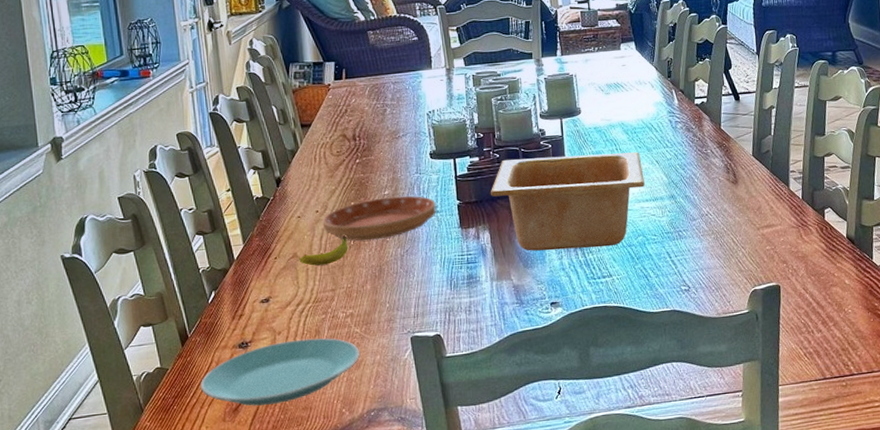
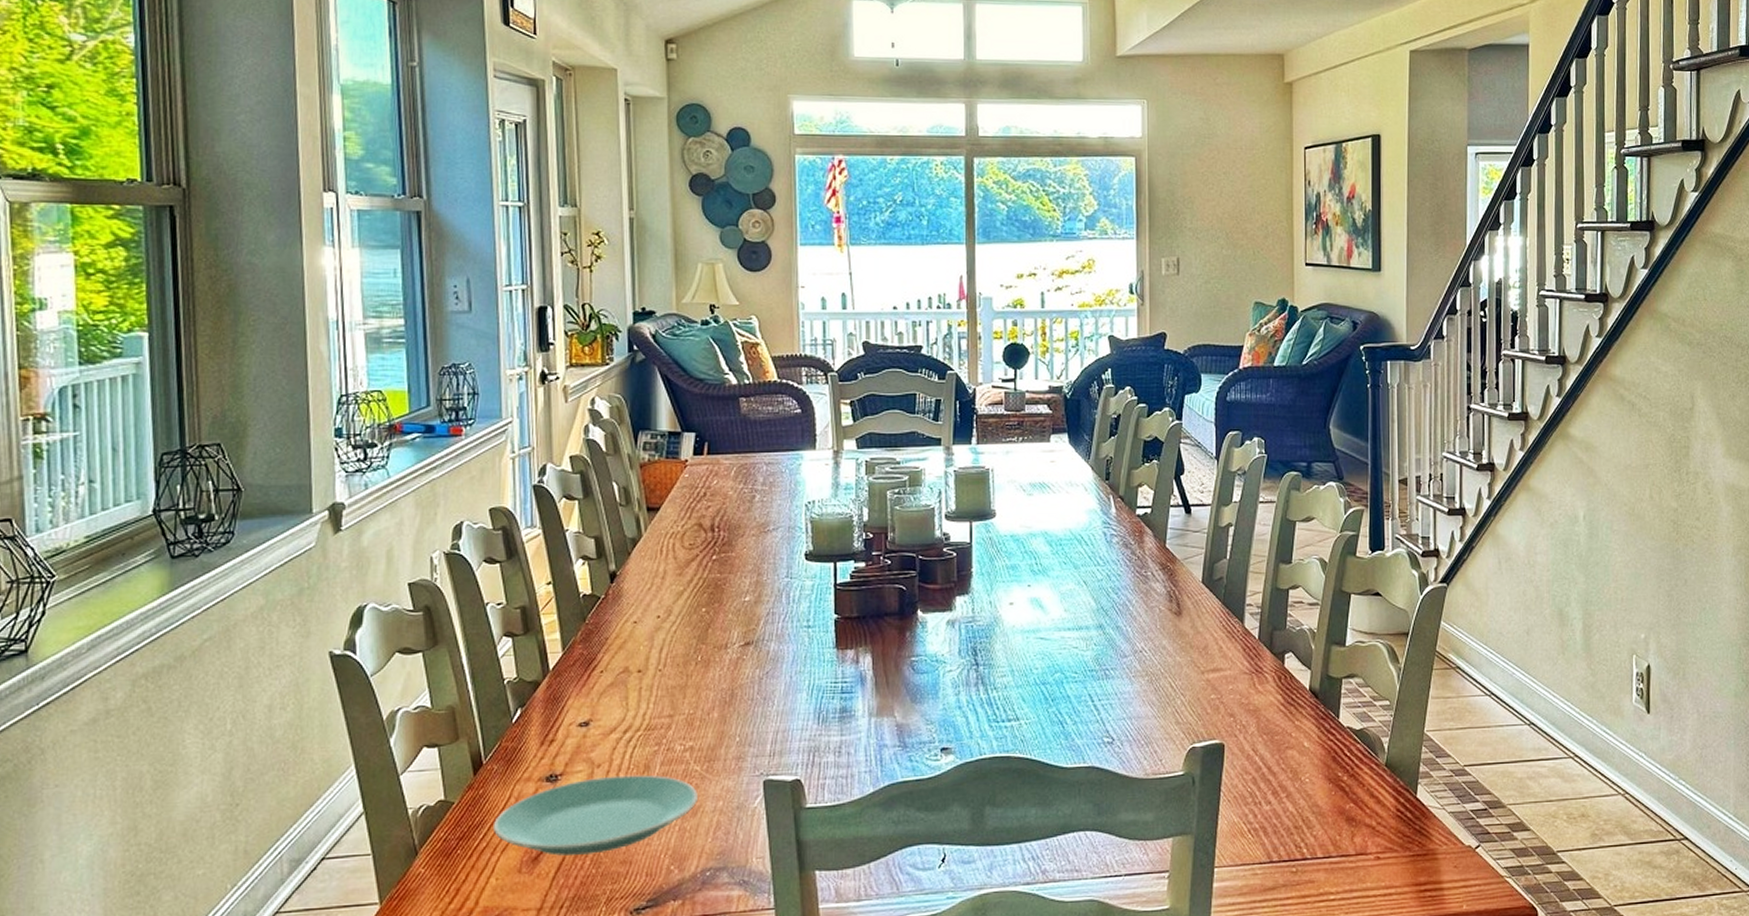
fruit: present [299,234,348,266] -> none [631,647,694,684]
saucer: present [322,195,436,241] -> none [664,604,808,656]
serving bowl: present [490,152,645,251] -> none [876,567,1067,684]

